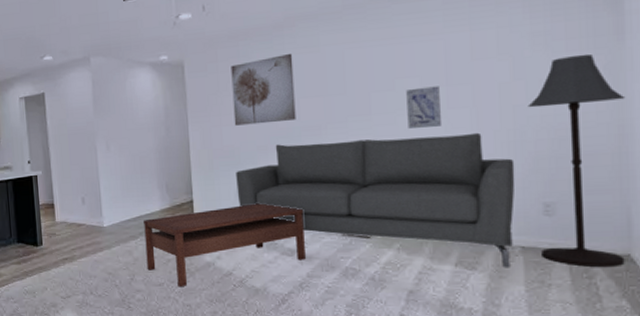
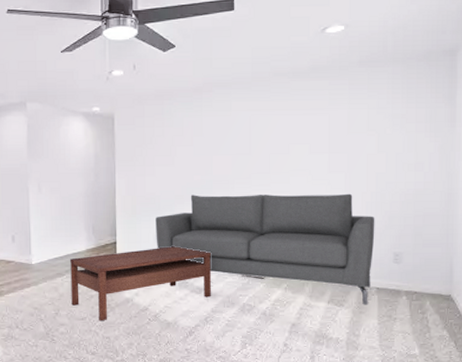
wall art: present [231,54,296,126] -> none [156,116,209,176]
wall art: present [406,86,443,128] -> none [298,153,324,187]
floor lamp: present [528,53,626,268] -> none [387,135,454,305]

